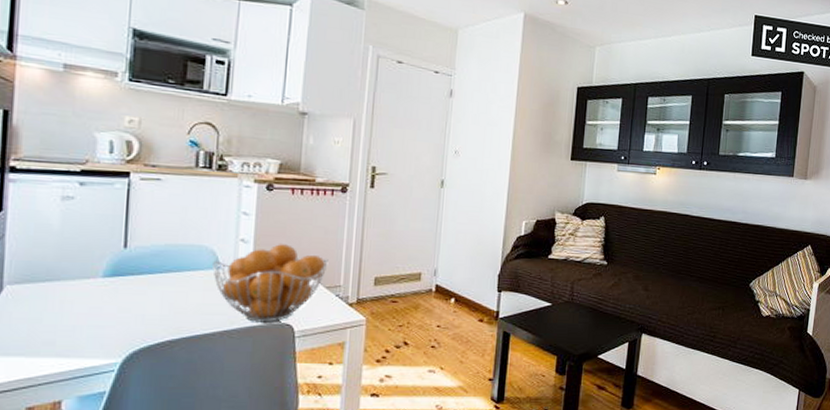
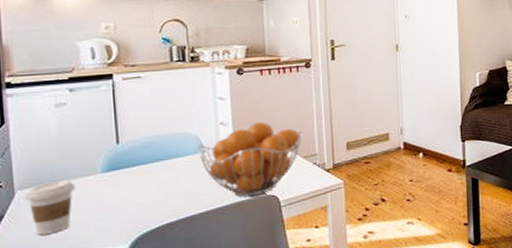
coffee cup: none [14,279,73,337] -> present [25,179,76,235]

